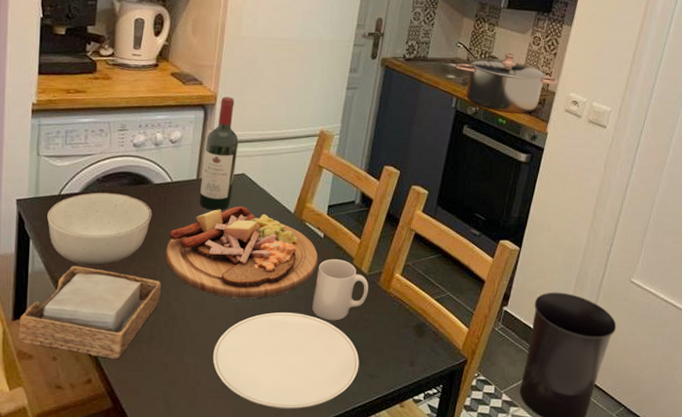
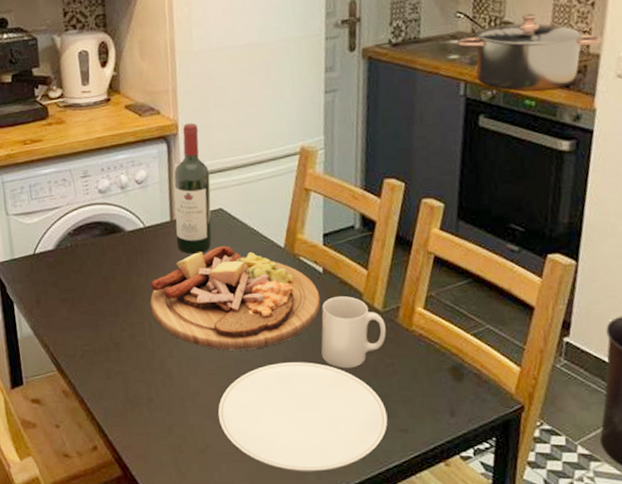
napkin holder: present [17,266,161,360] -> none [18,327,153,425]
bowl: present [47,192,152,268] -> none [26,246,130,328]

